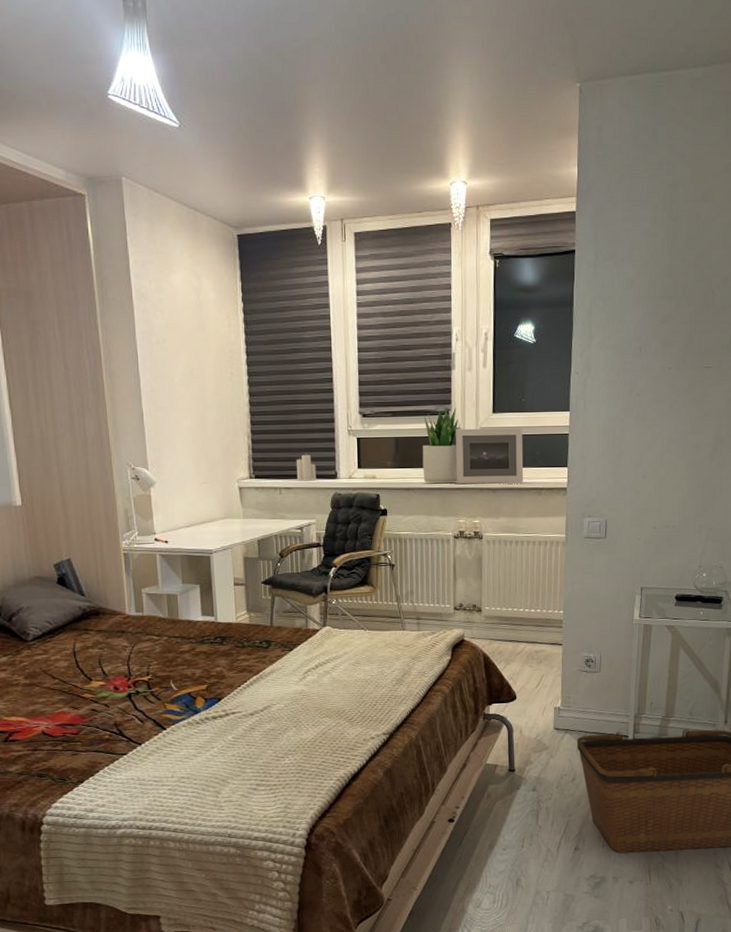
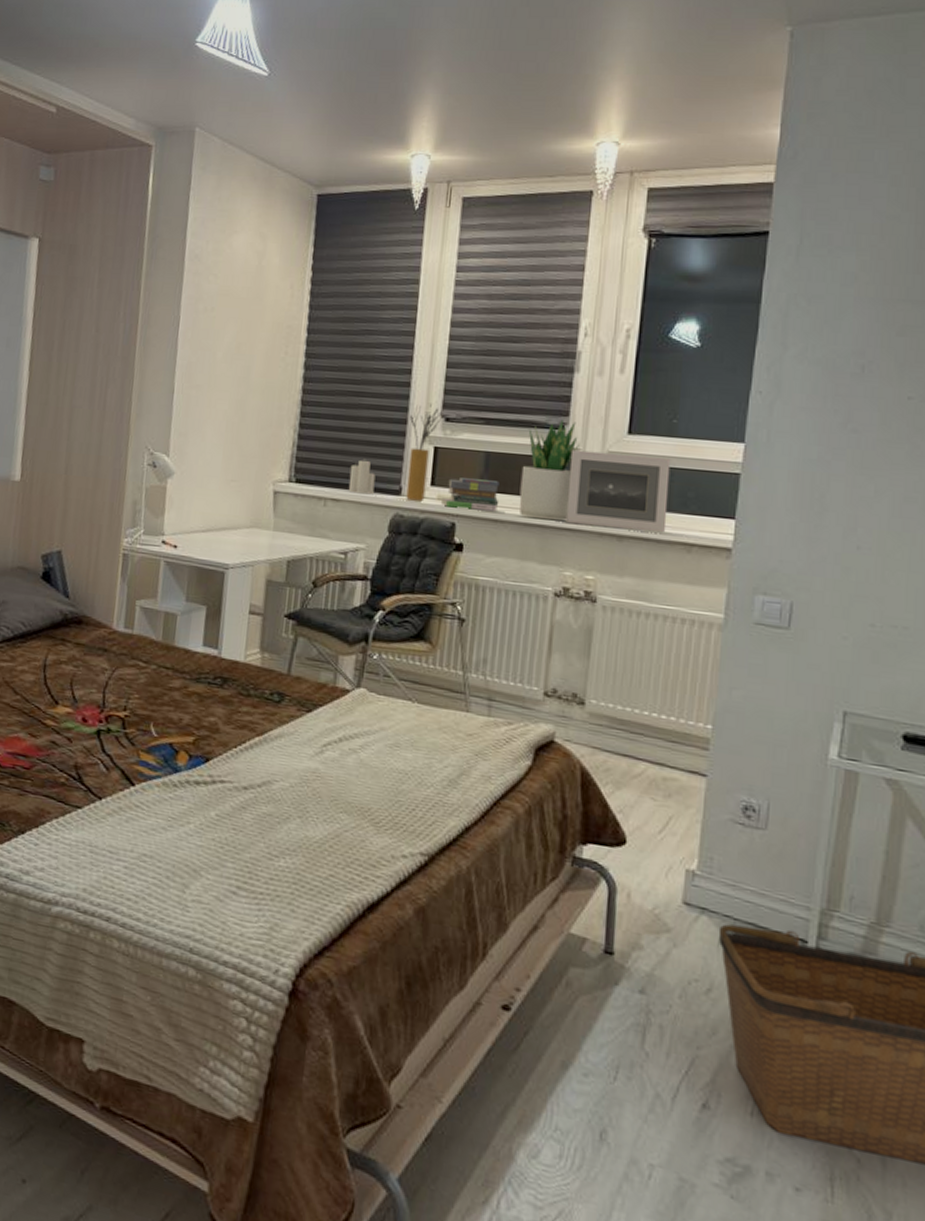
vase: none [336,404,362,481] -> present [406,403,446,501]
books: none [366,459,409,483] -> present [440,478,500,512]

